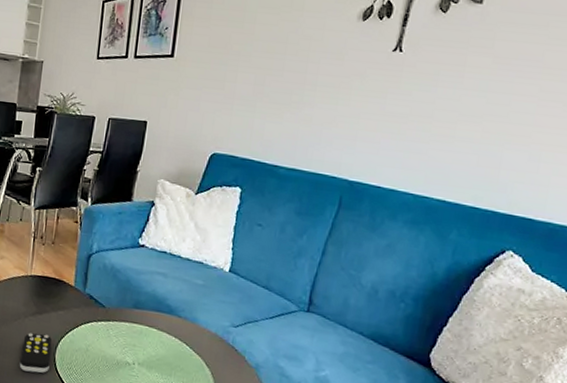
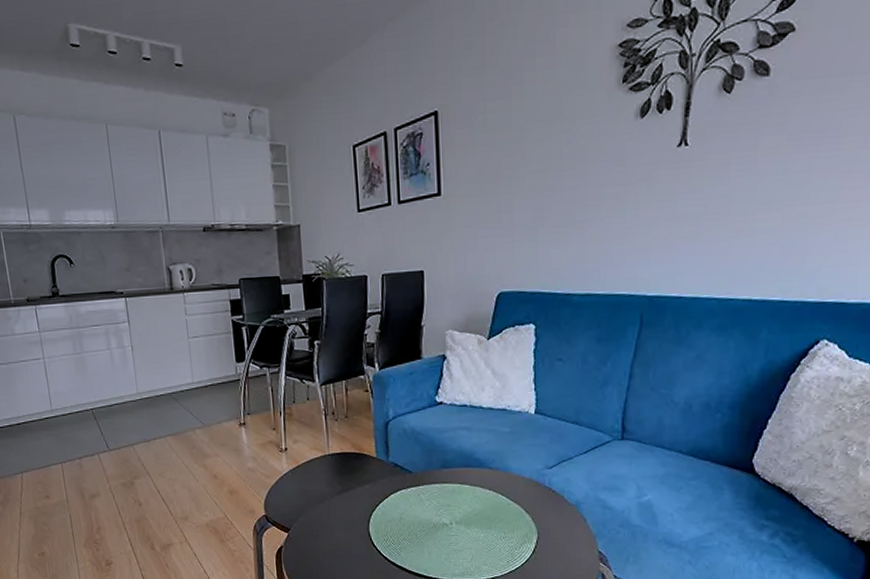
remote control: present [19,333,52,373] -> none [333,511,365,551]

